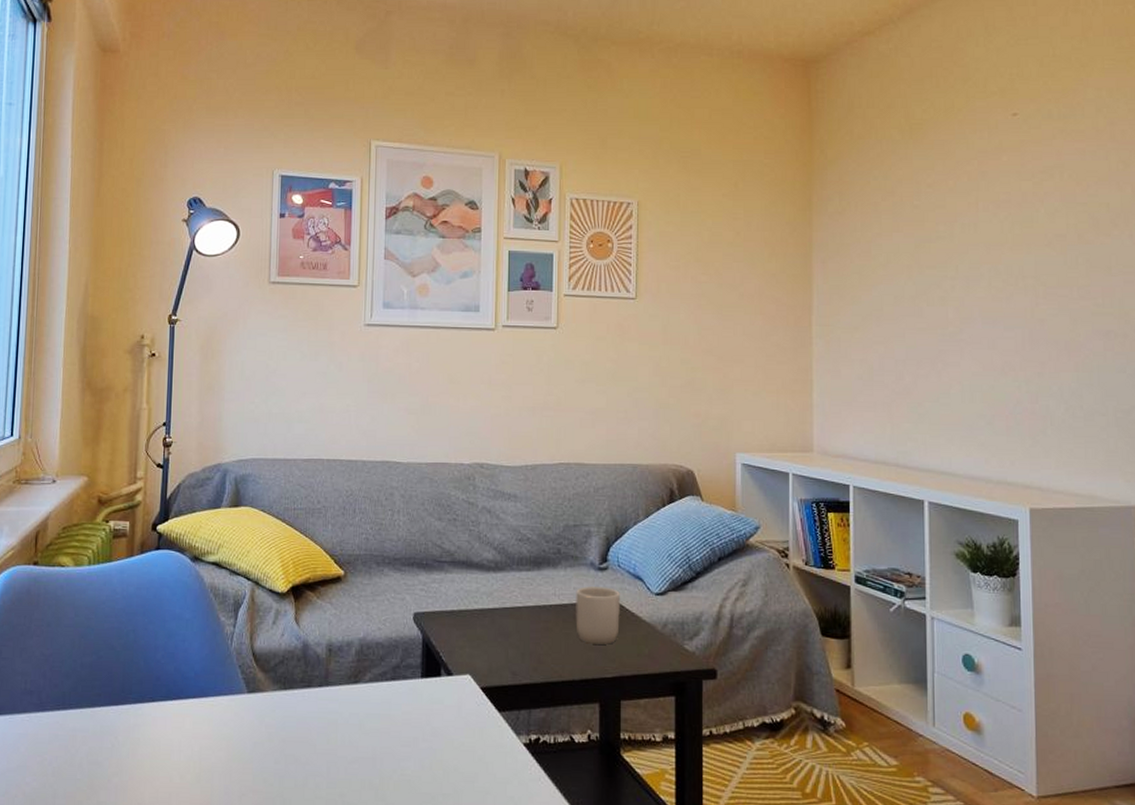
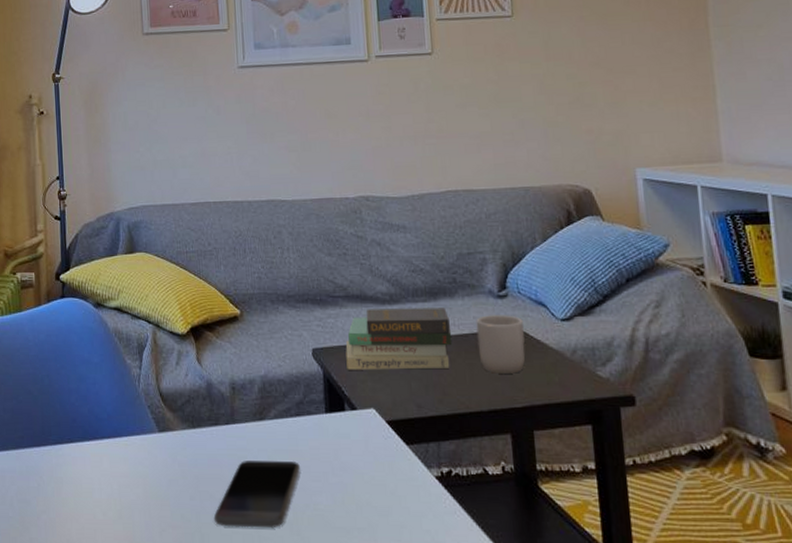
smartphone: none [297,724,392,794] -> present [213,461,301,529]
books: none [447,575,552,637] -> present [345,308,453,370]

